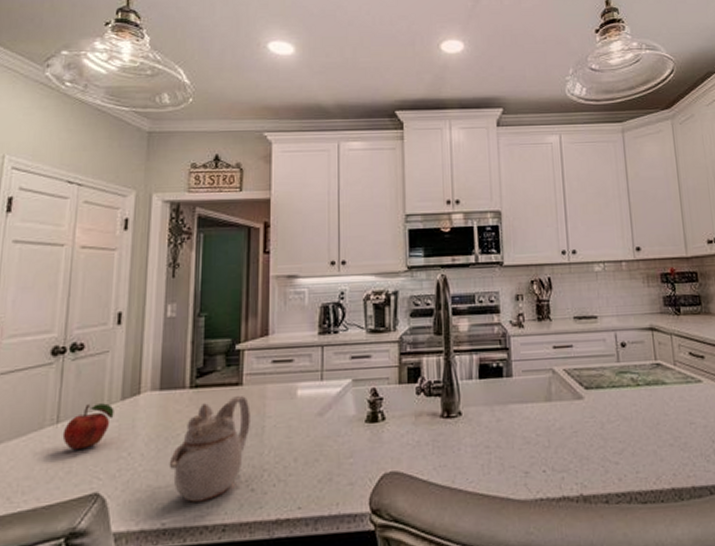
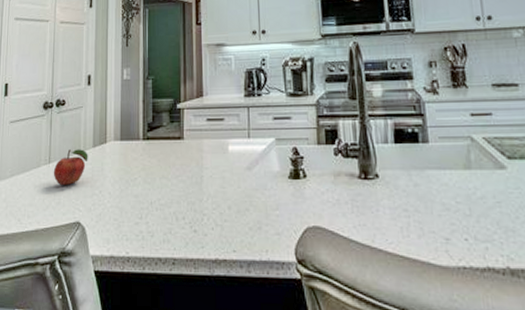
teapot: present [169,395,251,502] -> none [129,147,191,237]

